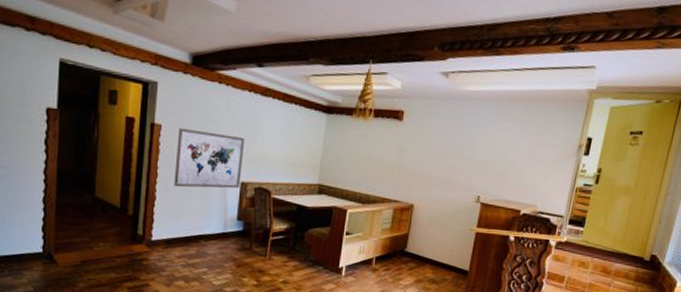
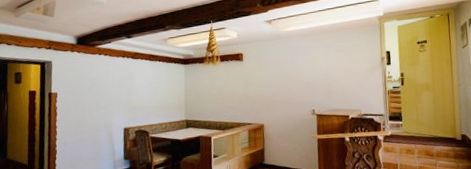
wall art: present [174,127,245,189] -> none [70,92,124,141]

